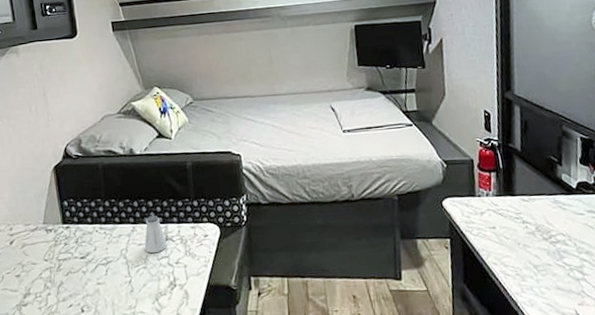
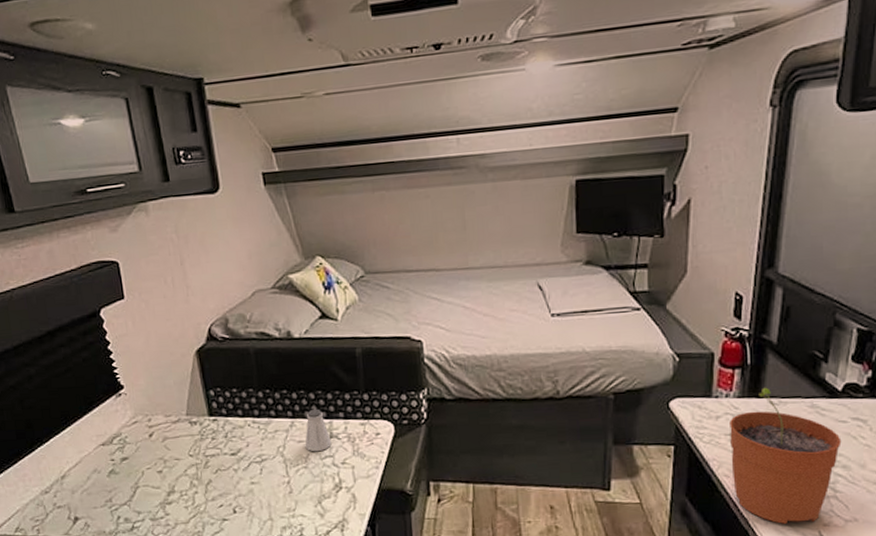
plant pot: none [492,187,582,305] -> present [730,387,842,524]

